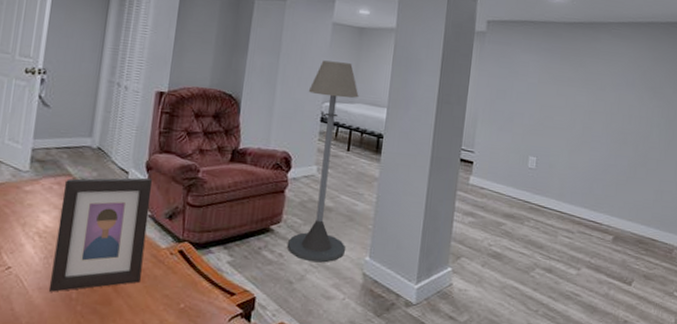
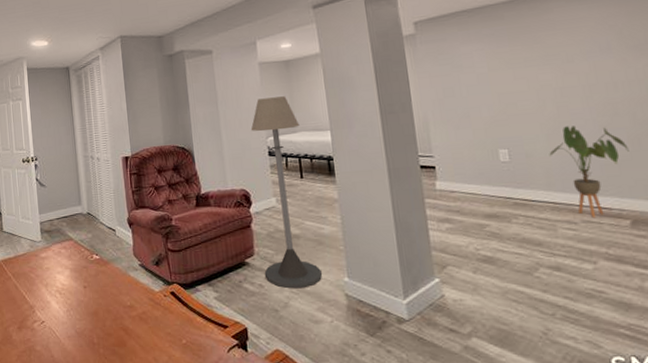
picture frame: present [48,177,152,292] -> none [69,232,145,339]
house plant: none [567,146,627,231] -> present [549,125,629,219]

